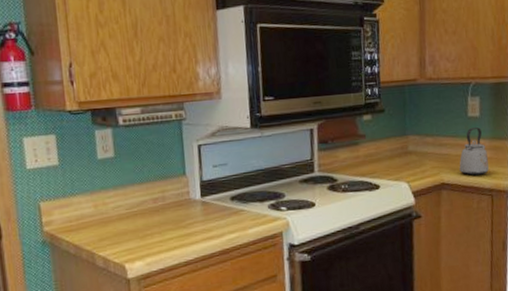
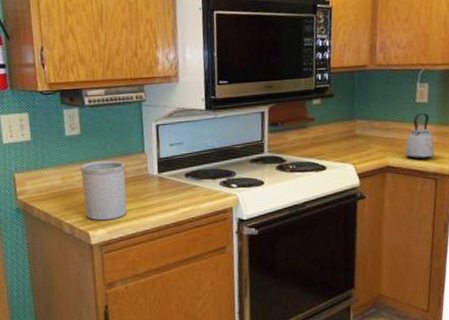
utensil holder: none [114,184,168,252] -> present [80,160,127,221]

